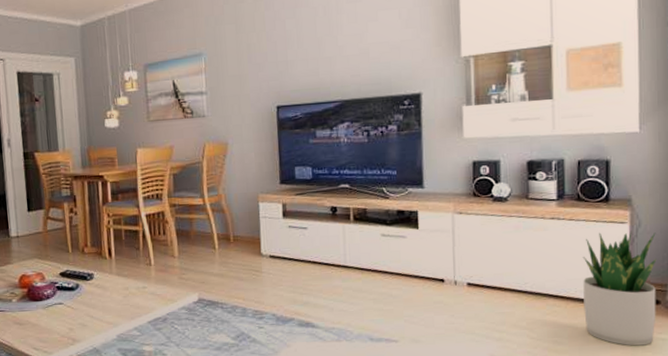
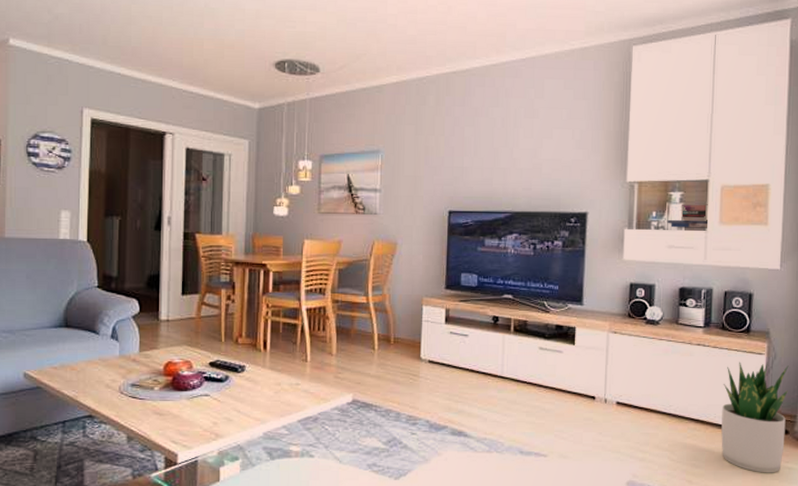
books: none [508,71,554,100] -> present [667,204,708,228]

